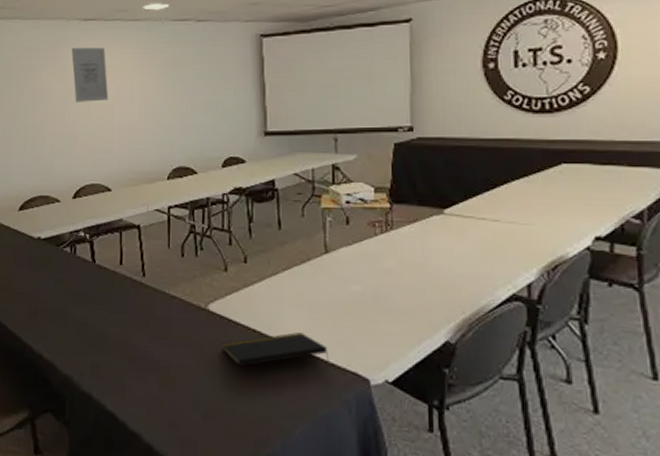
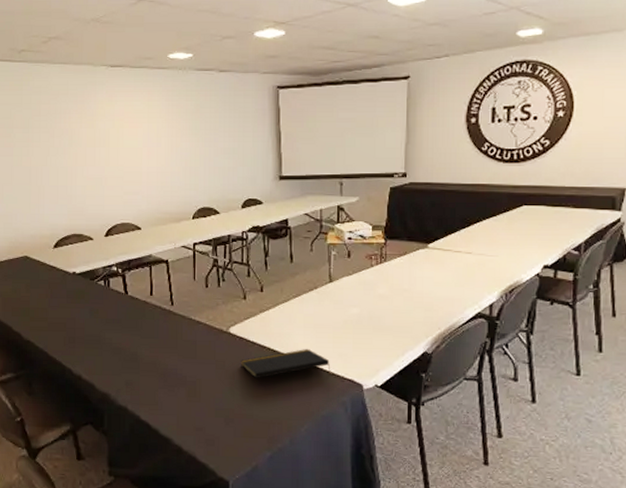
wall art: present [72,47,109,102] -> none [100,94,137,146]

